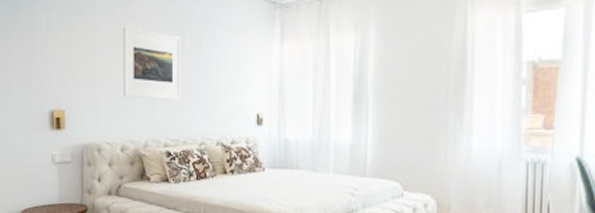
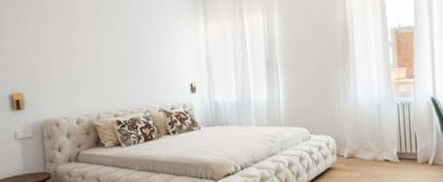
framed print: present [123,26,181,100] -> none [71,18,126,78]

